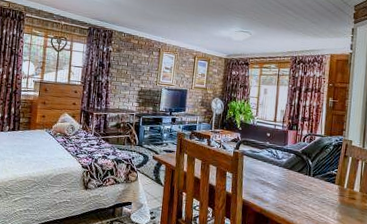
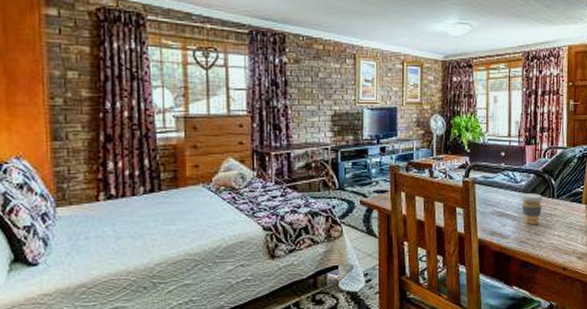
coffee cup: none [281,168,301,195] -> present [521,193,544,224]

